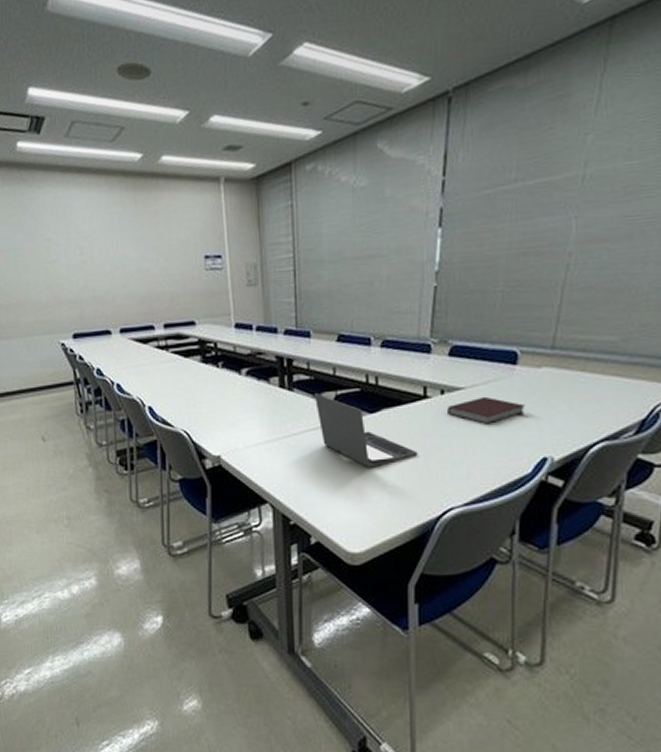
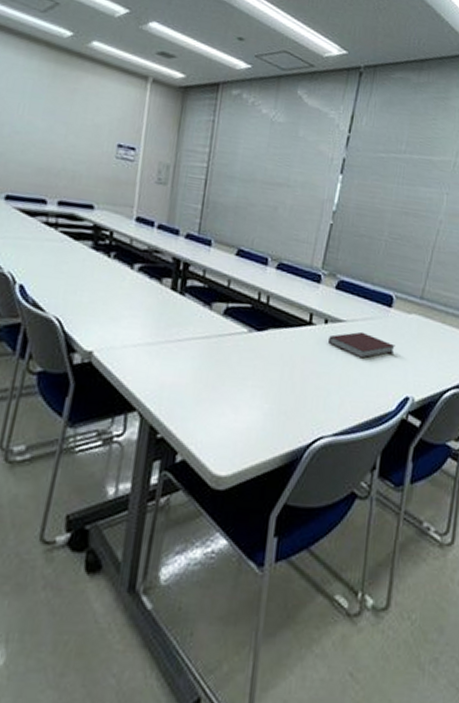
laptop: present [313,393,418,468] -> none [204,302,297,387]

